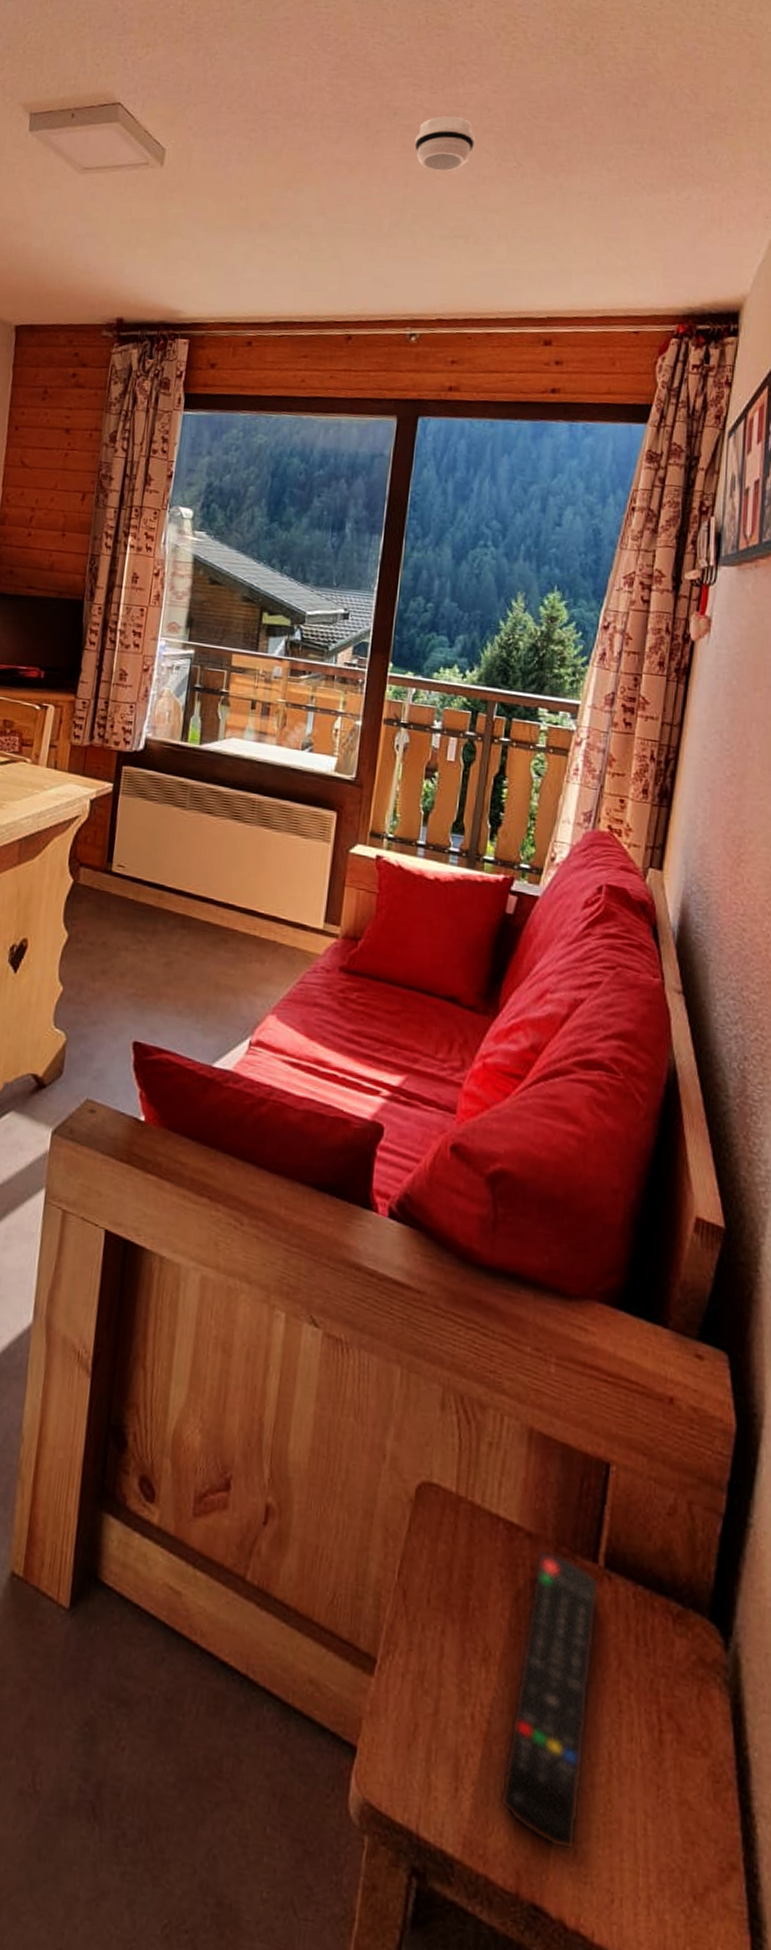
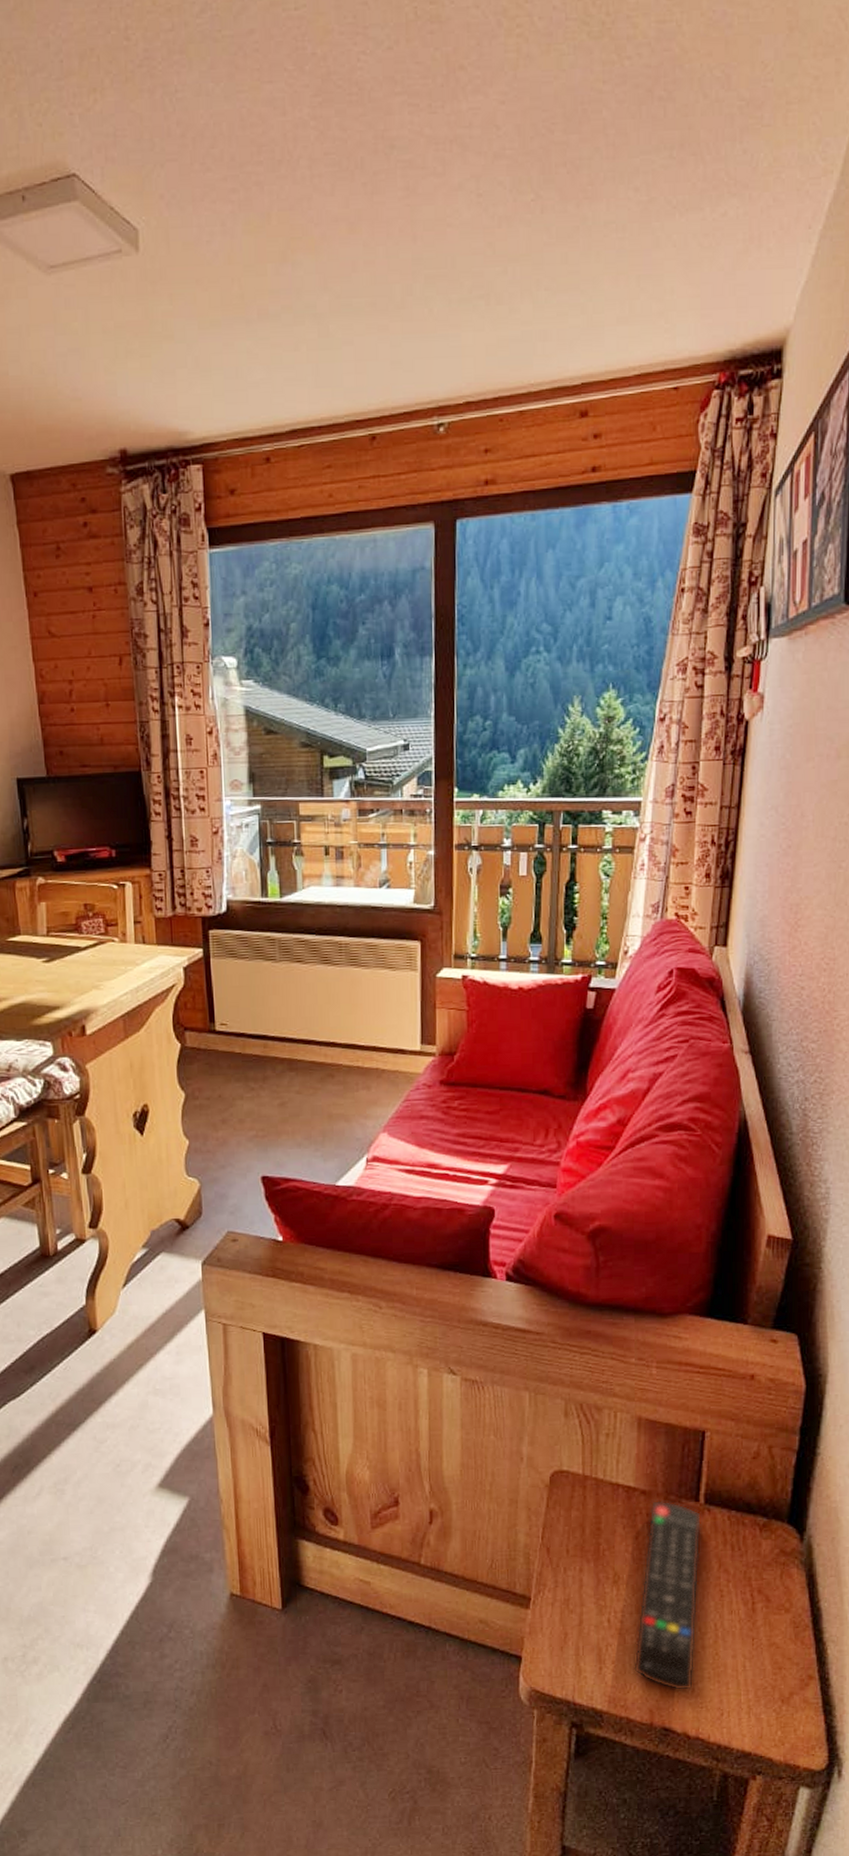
smoke detector: present [414,116,476,172] -> none [418,141,487,218]

